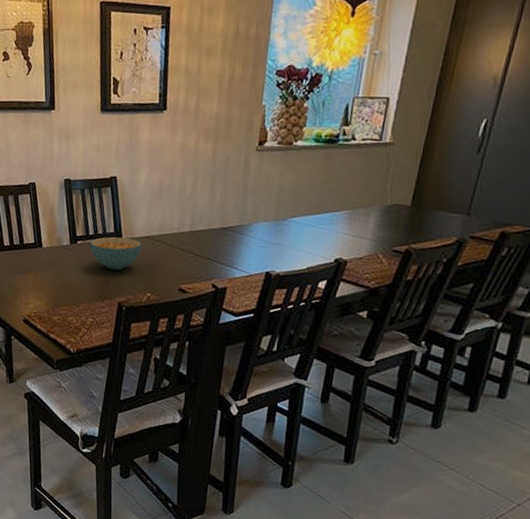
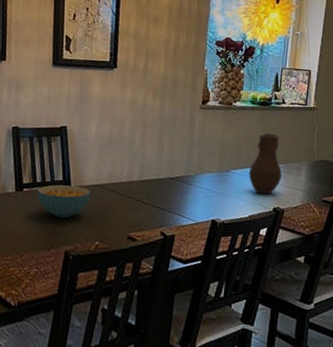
vase: none [308,175,347,245] -> present [248,133,283,195]

